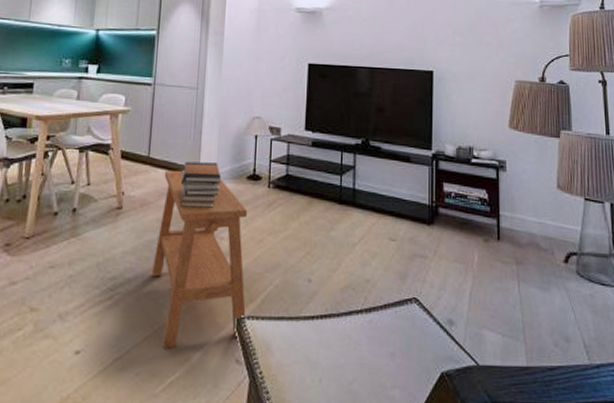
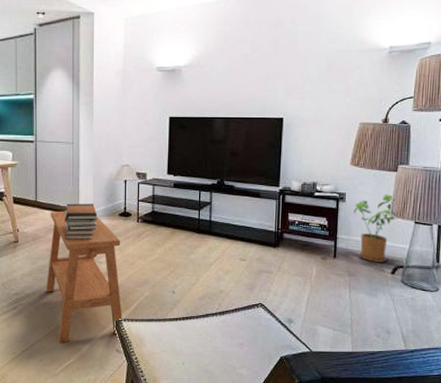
house plant: none [516,163,566,247] -> present [353,194,398,262]

